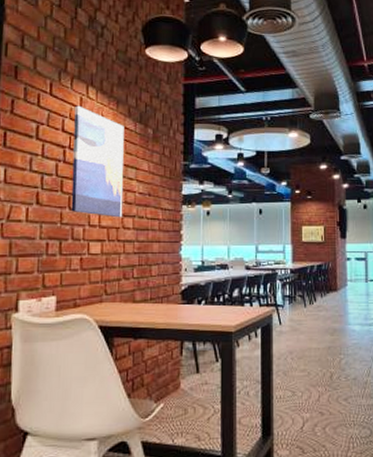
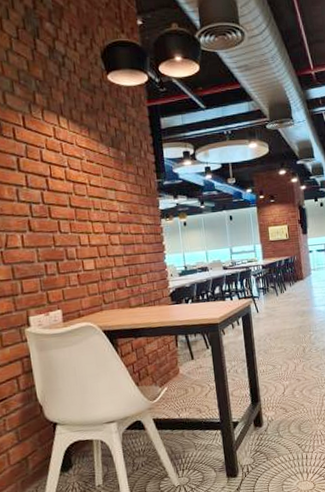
wall art: present [71,105,124,218] -> none [50,135,109,236]

